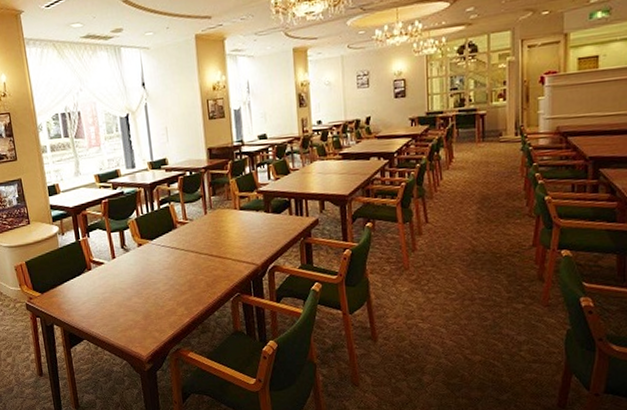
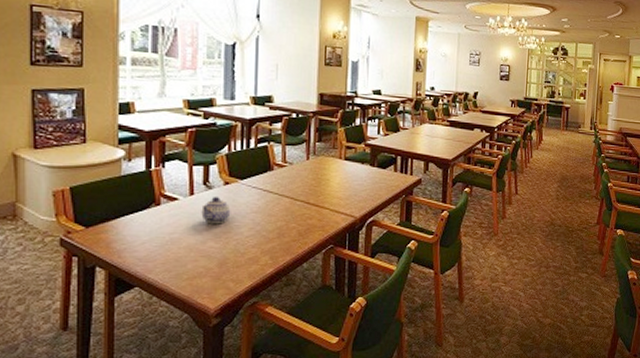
teapot: none [123,257,147,283] -> present [201,196,231,224]

